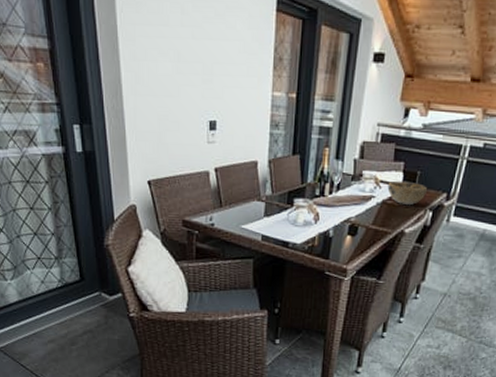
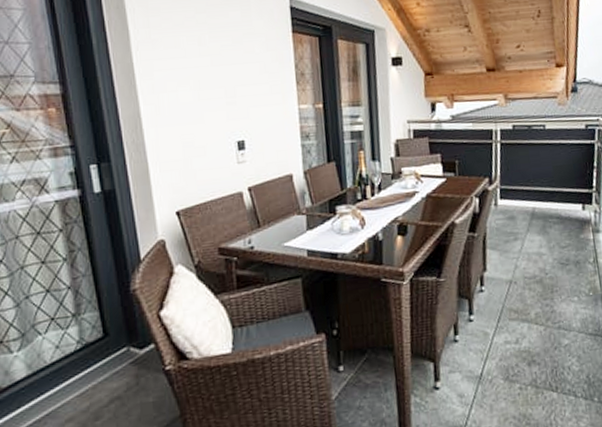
decorative bowl: present [387,180,427,206] -> none [429,171,469,196]

